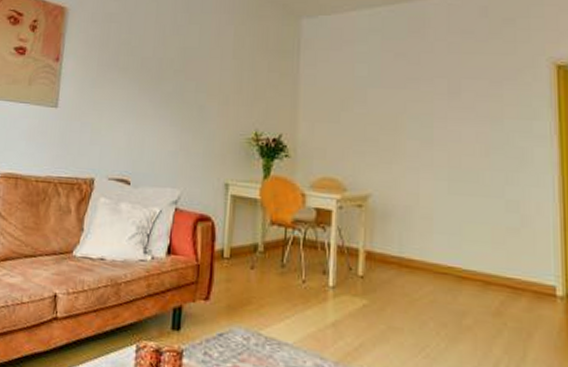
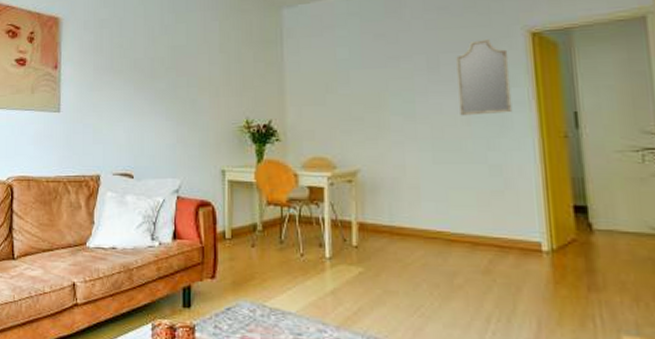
home mirror: none [479,68,533,147] -> present [456,39,513,116]

